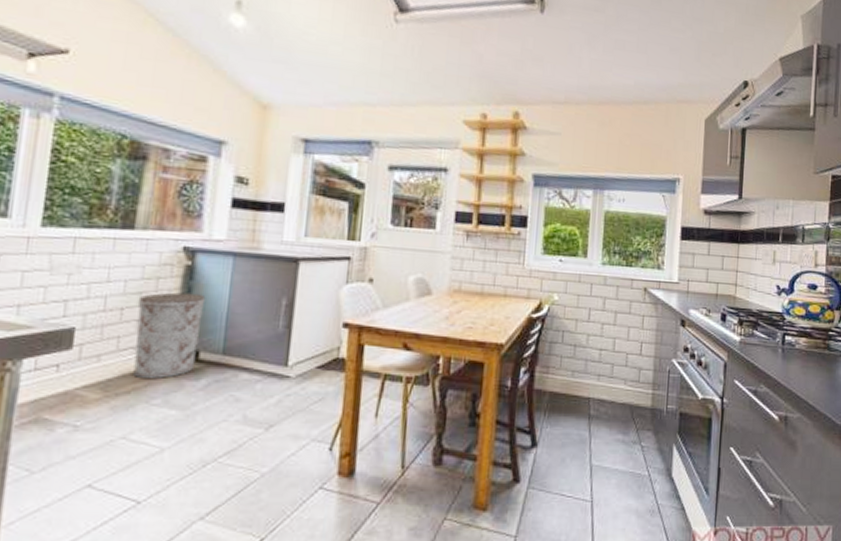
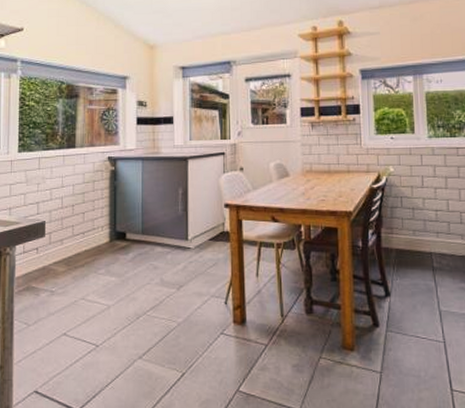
trash can: present [133,292,206,378] -> none [82,190,127,255]

